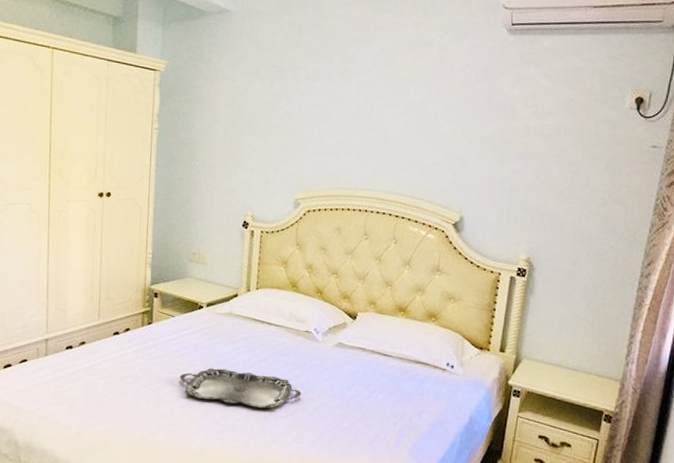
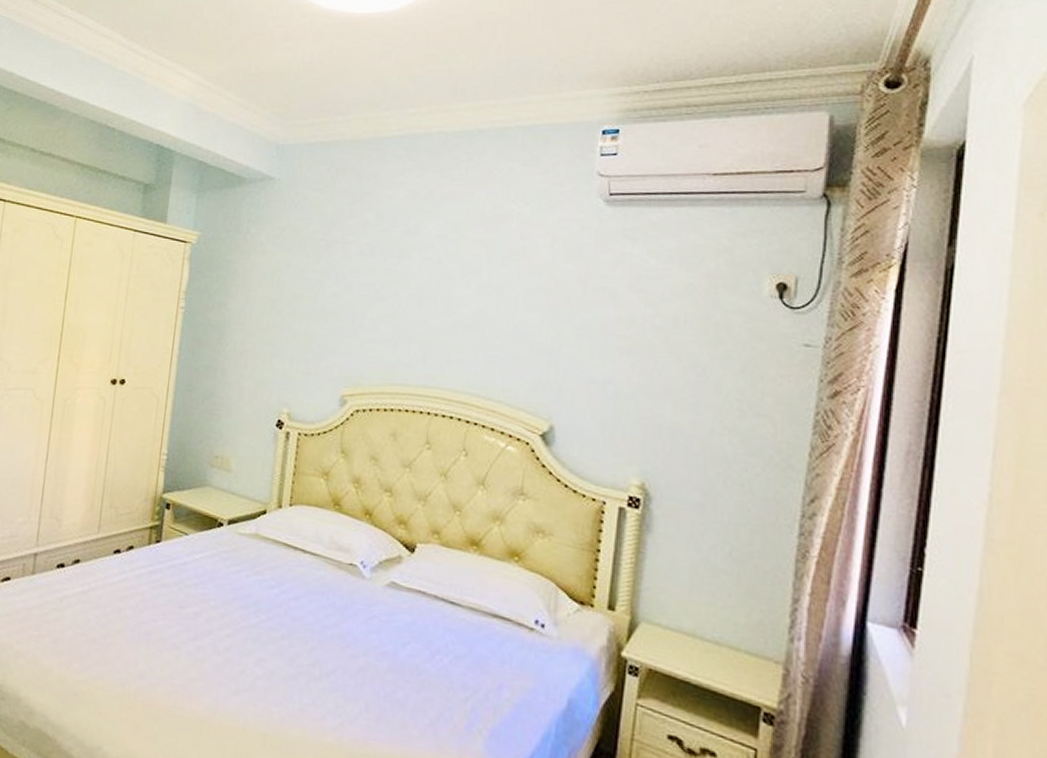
serving tray: present [180,368,302,409] -> none [189,604,342,666]

